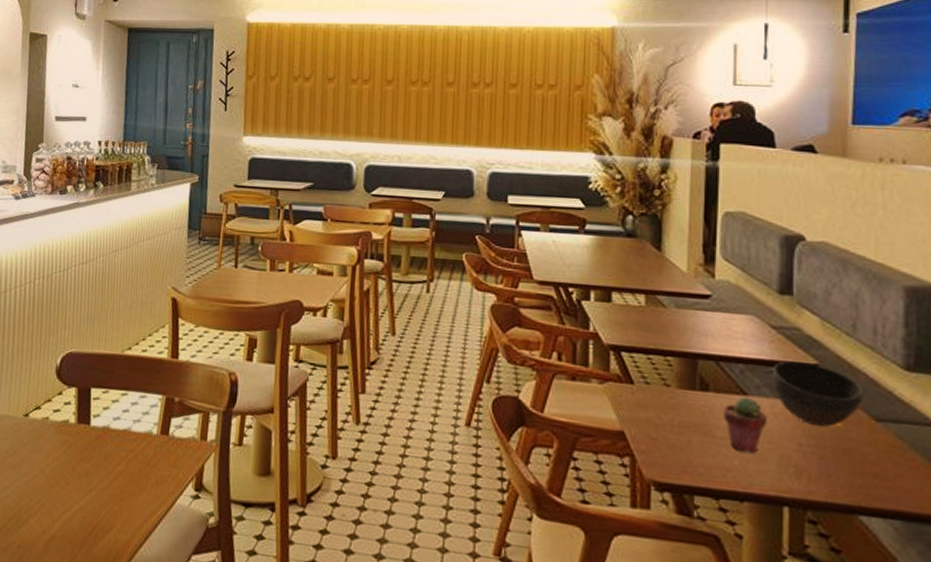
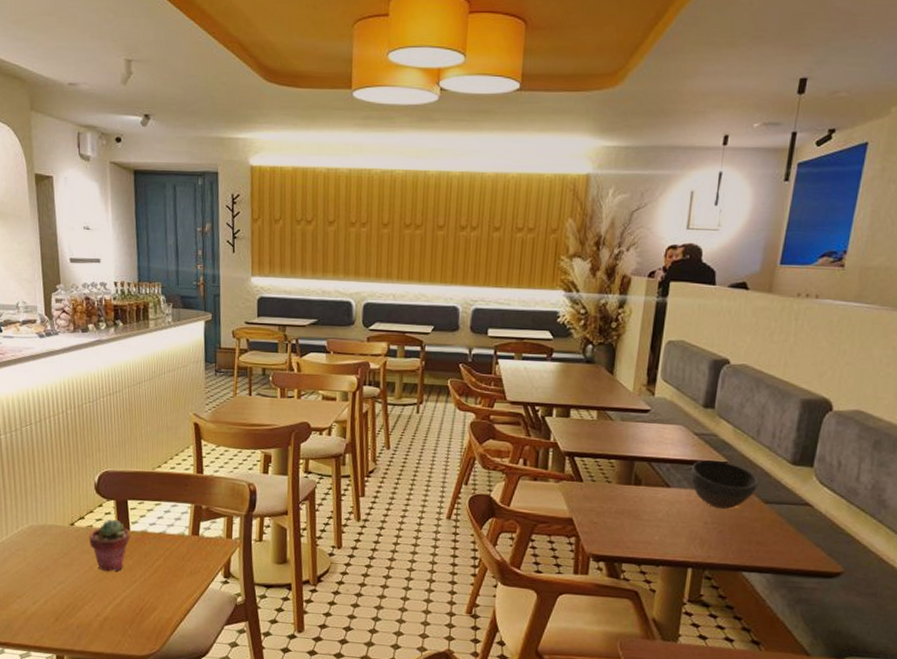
potted succulent: none [43,410,91,477] -> present [89,519,130,572]
potted succulent: present [723,396,768,454] -> none [650,488,684,531]

